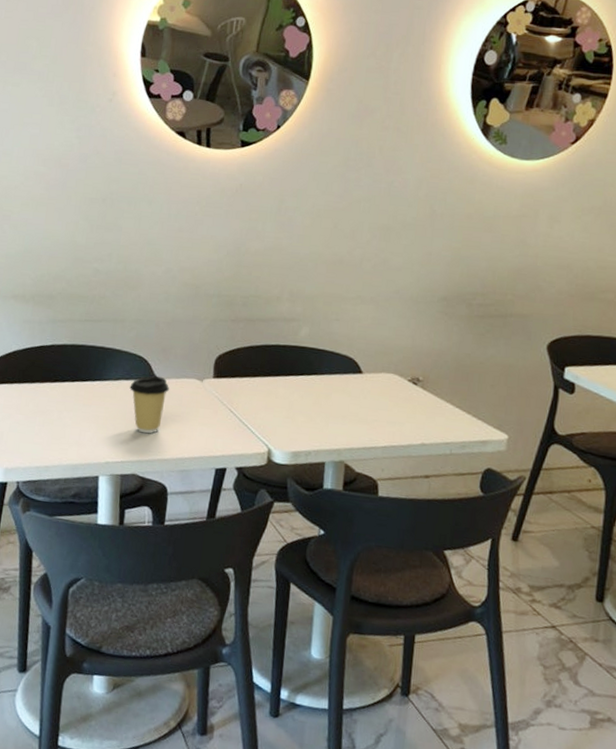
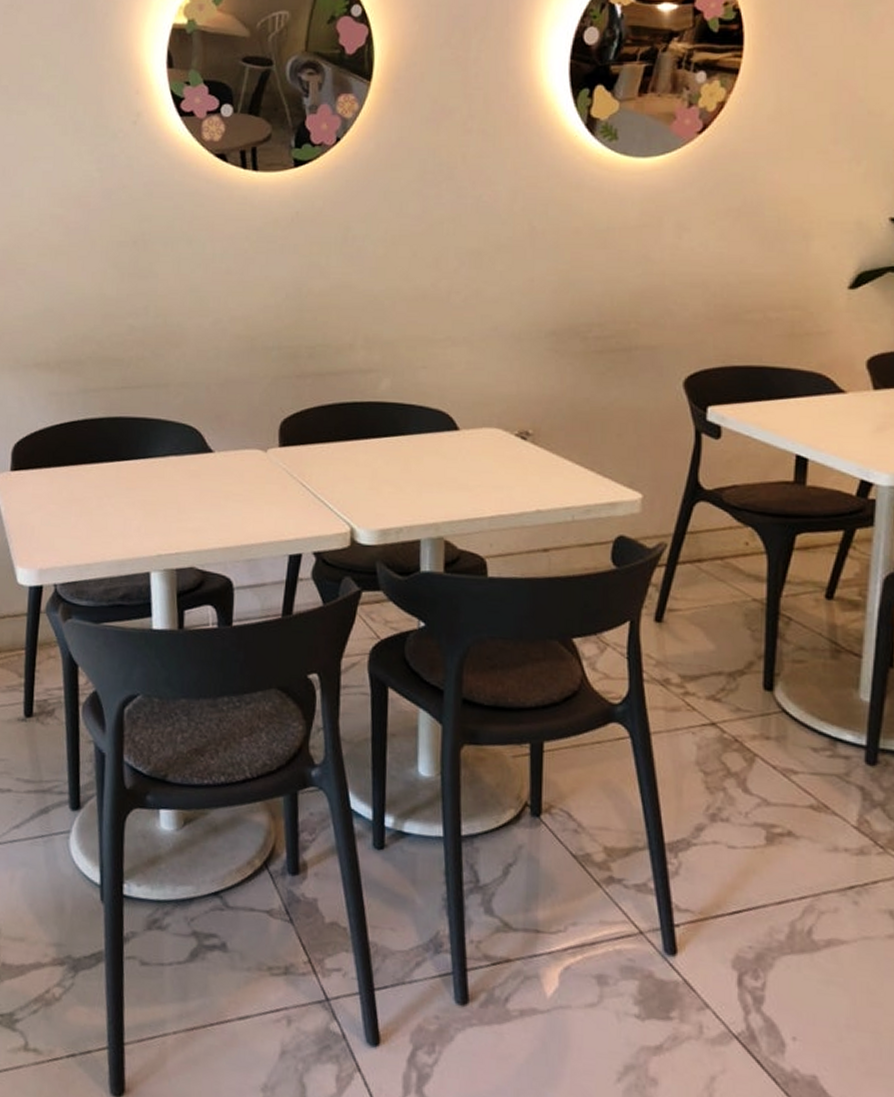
coffee cup: present [129,376,169,434] -> none [180,448,227,518]

